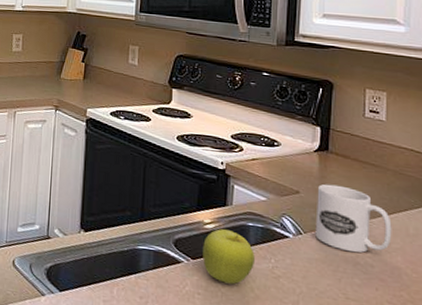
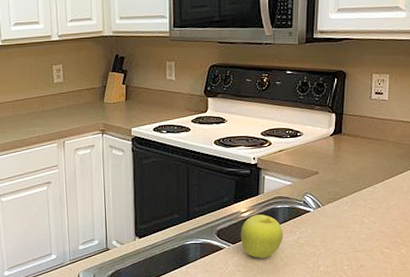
mug: present [315,184,392,253] -> none [331,161,390,215]

